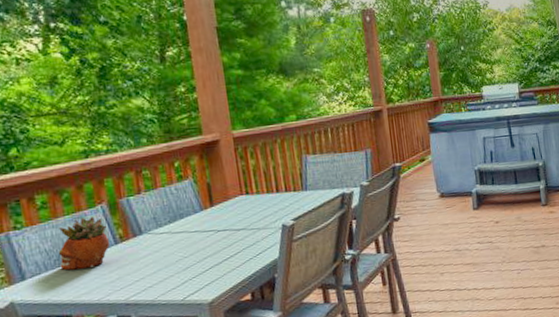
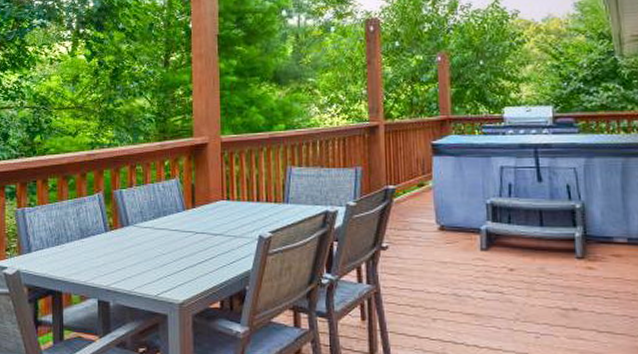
succulent planter: present [58,217,111,271] -> none [59,203,101,250]

